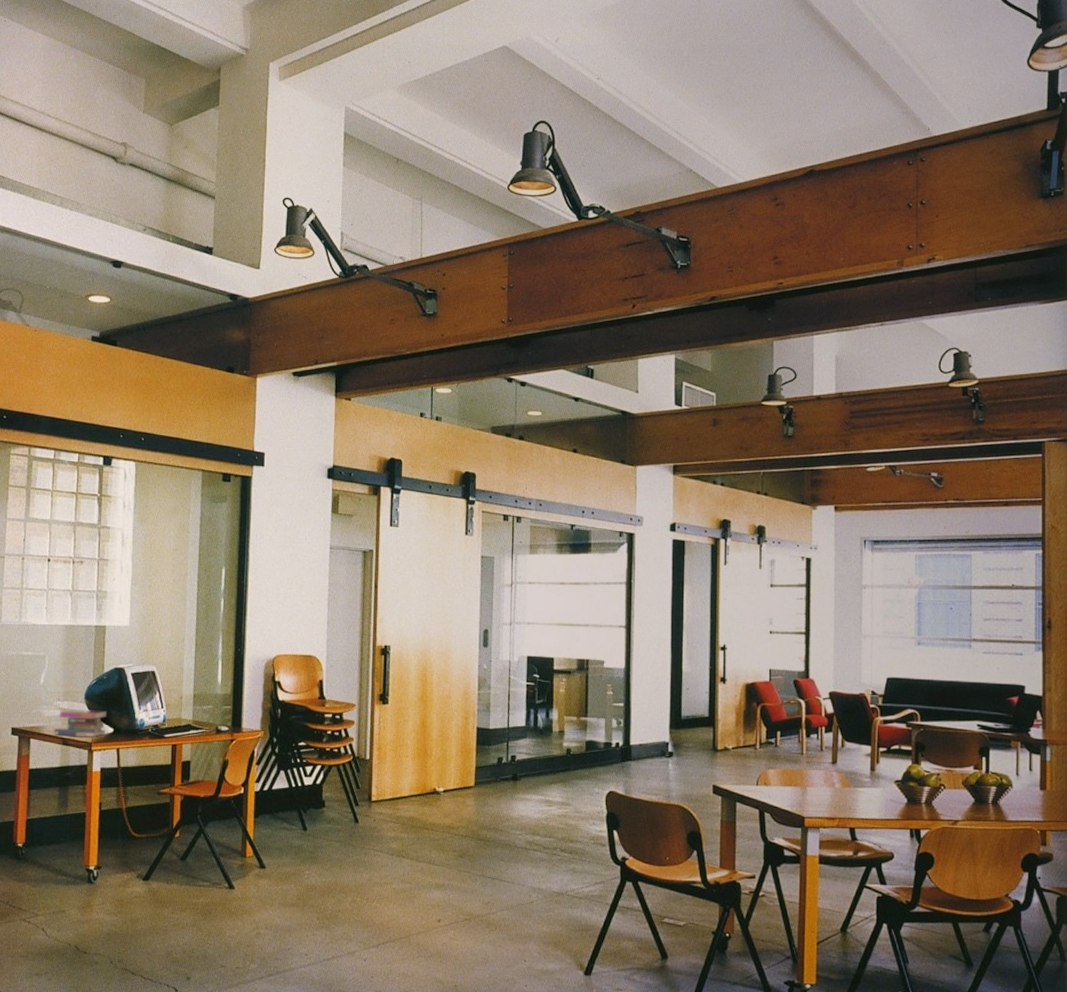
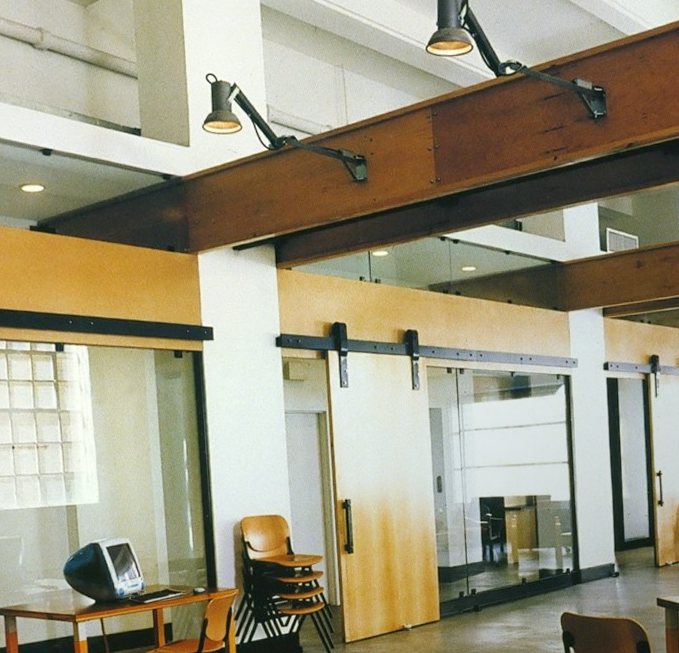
books: present [54,709,107,738] -> none [37,584,87,612]

